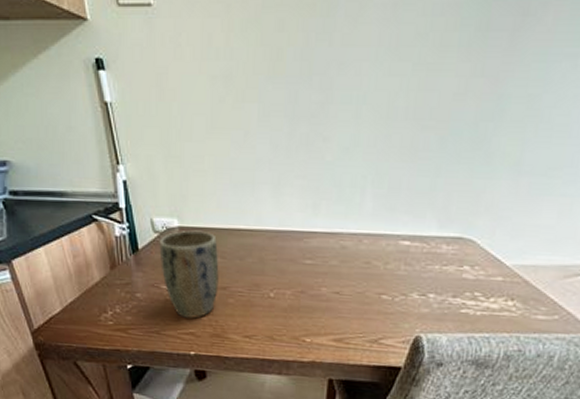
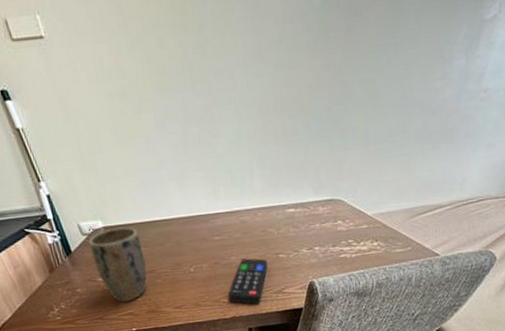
remote control: none [311,292,365,352] -> present [228,258,268,305]

